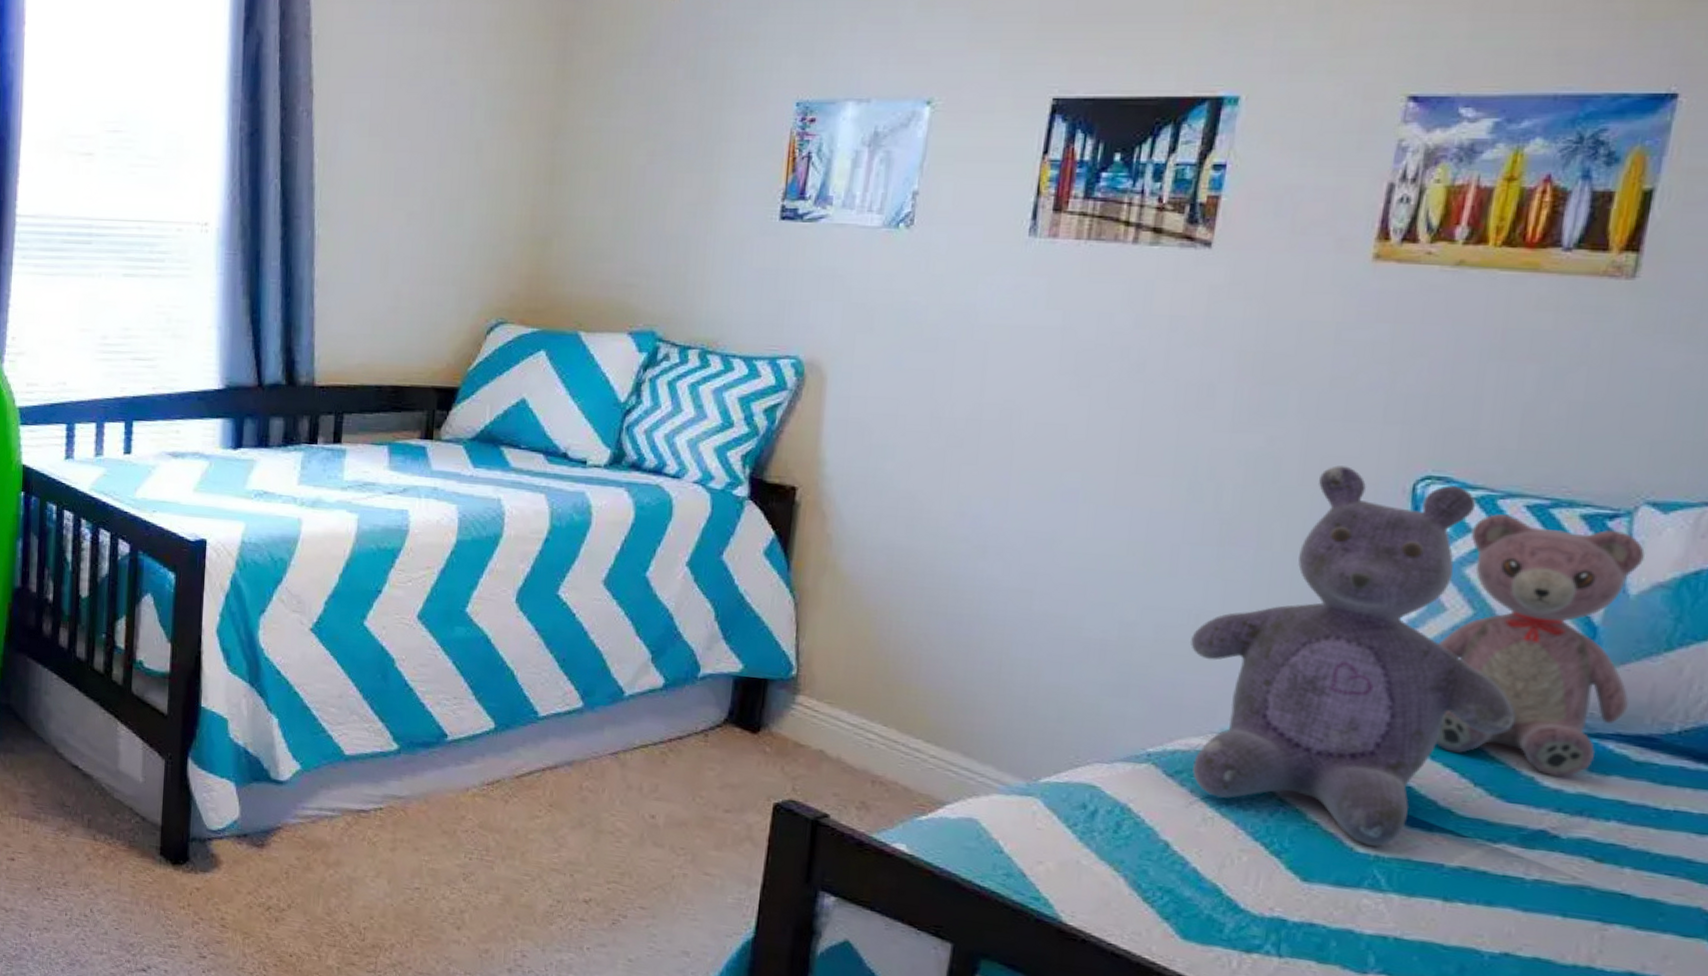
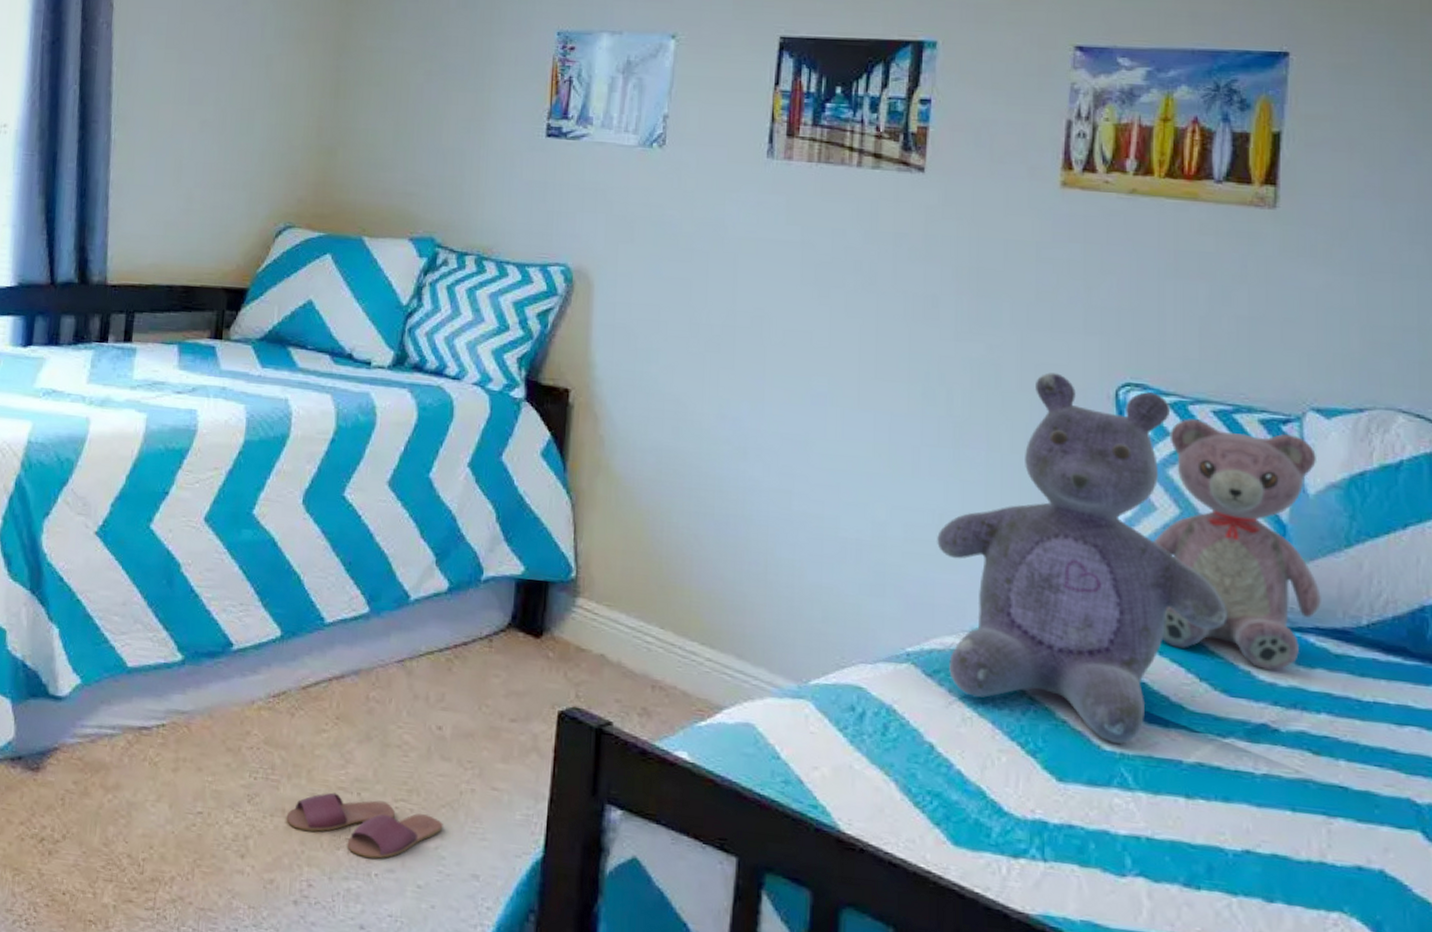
slippers: none [500,873,655,934] -> present [286,792,443,859]

